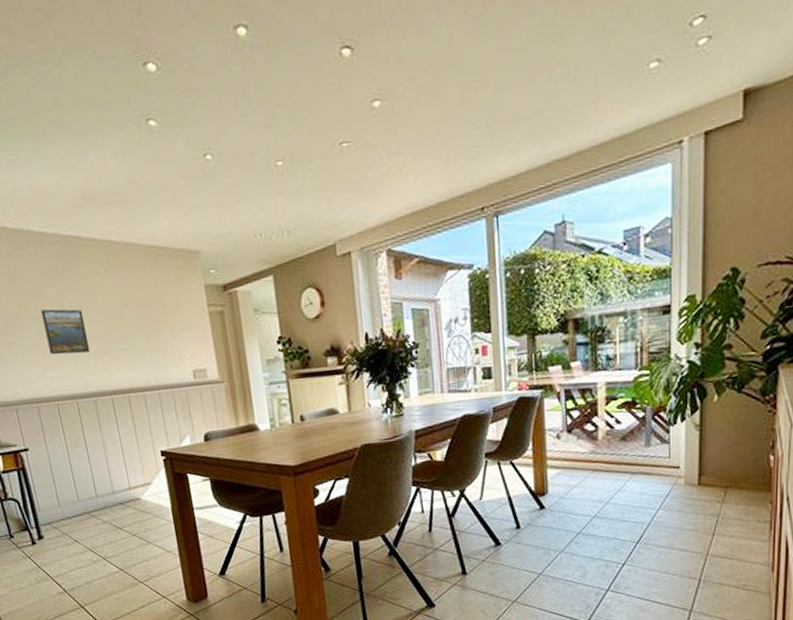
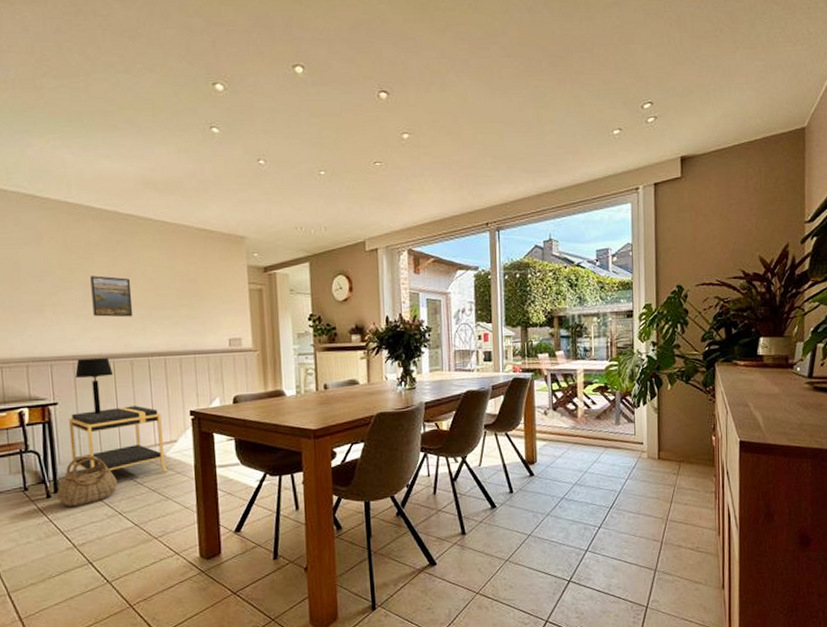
table lamp: none [40,399,79,460] -> present [75,357,114,415]
nightstand: none [41,448,146,518] -> present [69,405,168,473]
basket: none [41,500,98,553] -> present [57,455,117,507]

